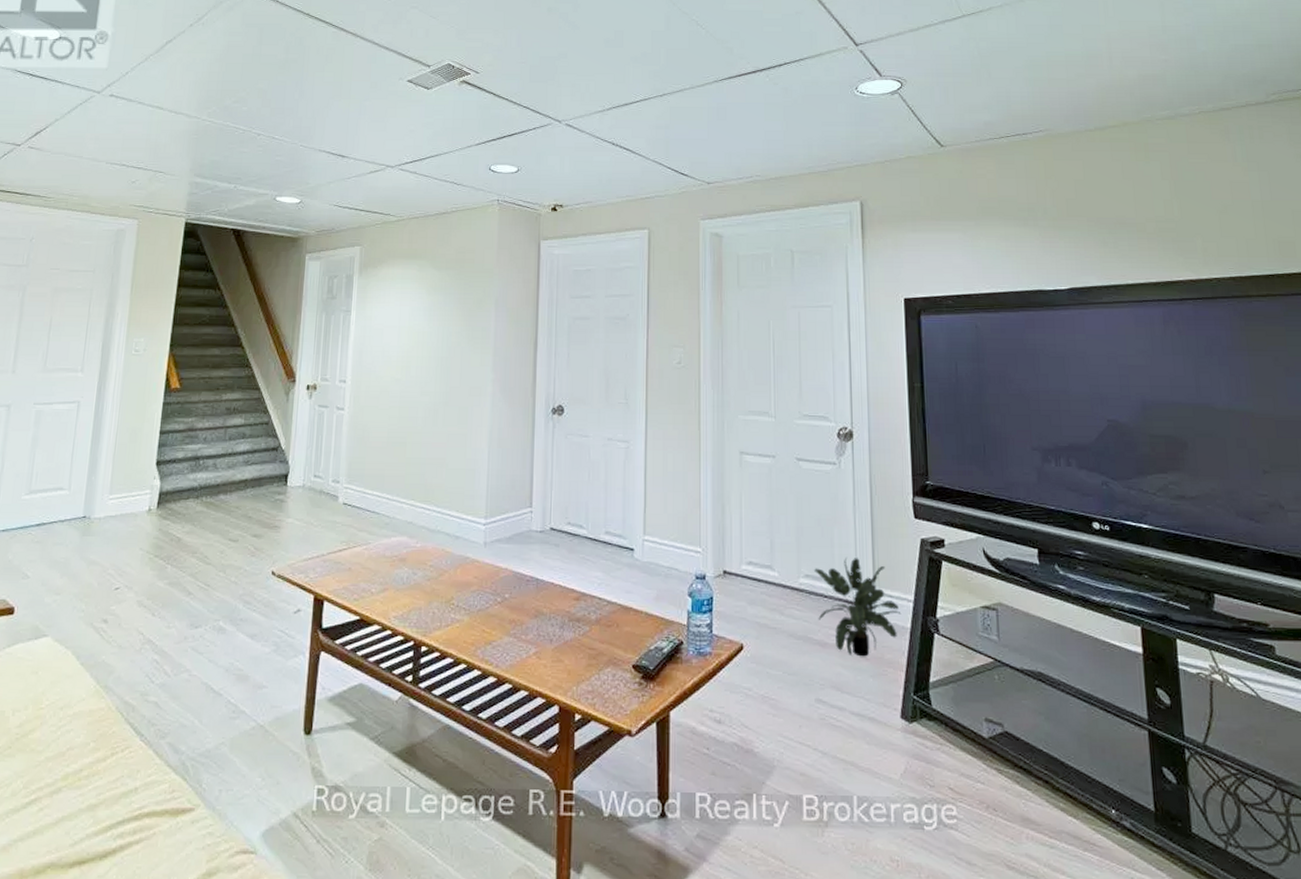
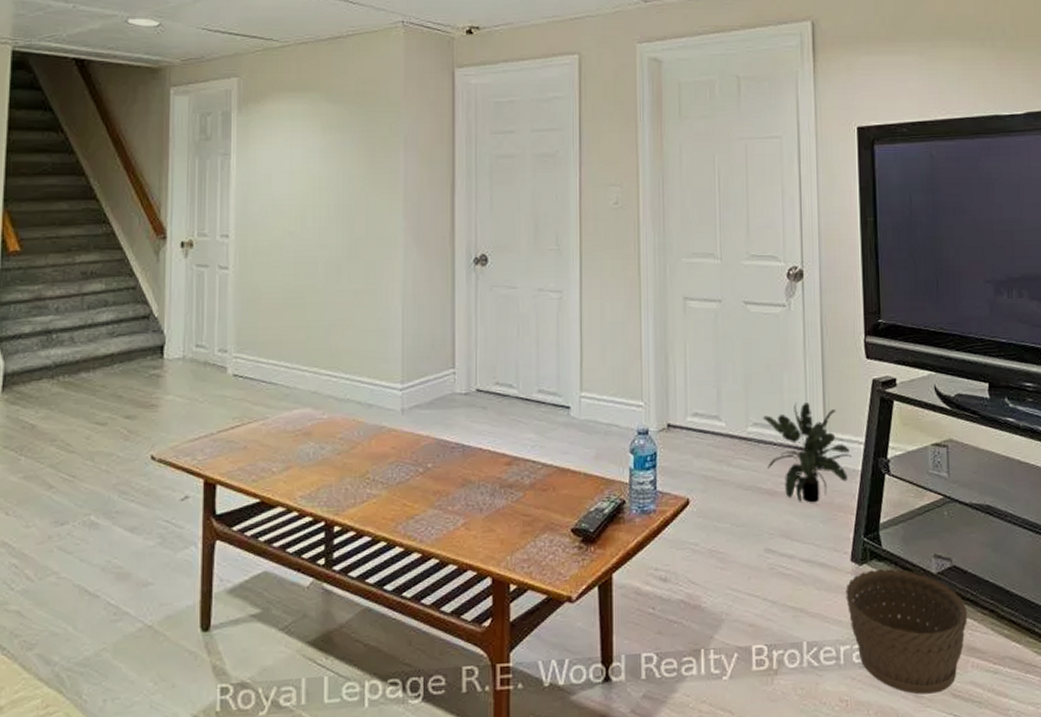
basket: none [896,729,1021,863] -> present [846,569,968,694]

